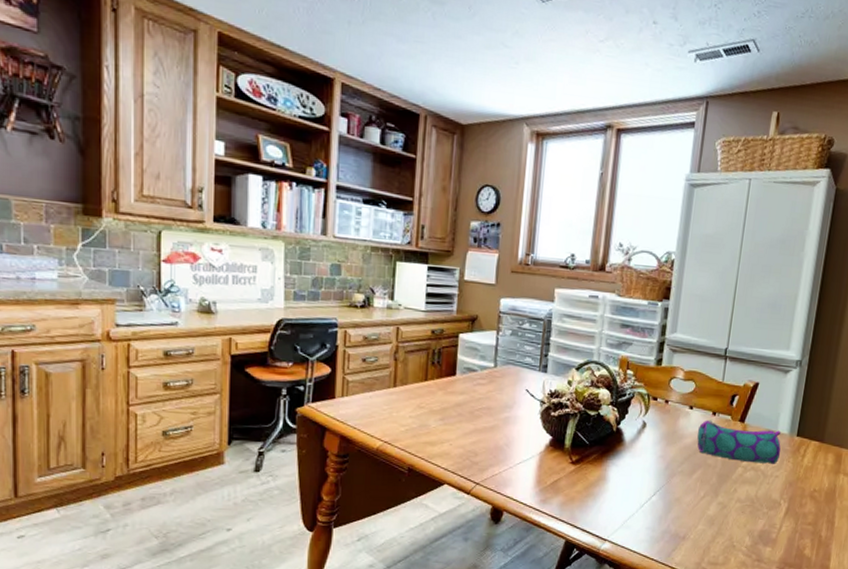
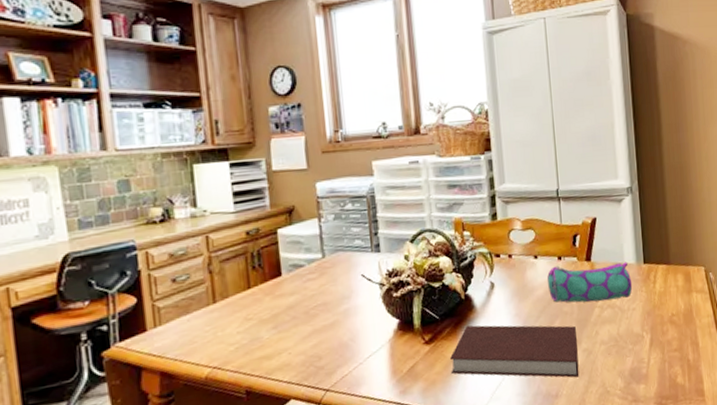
notebook: none [589,455,716,526] -> present [450,325,580,378]

